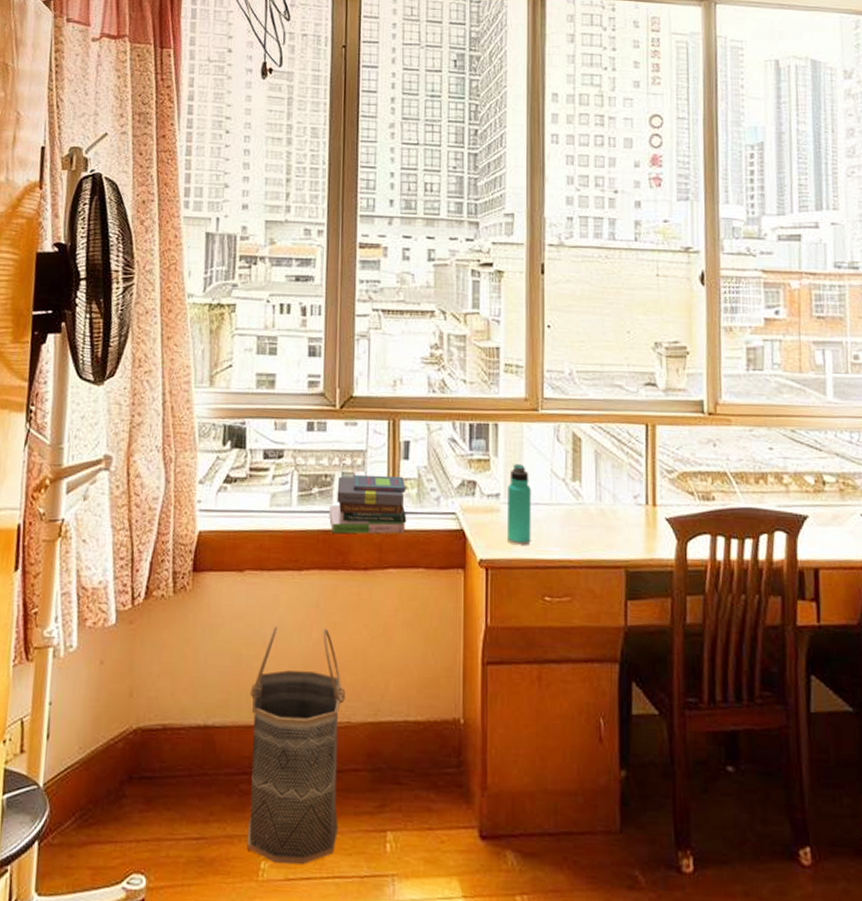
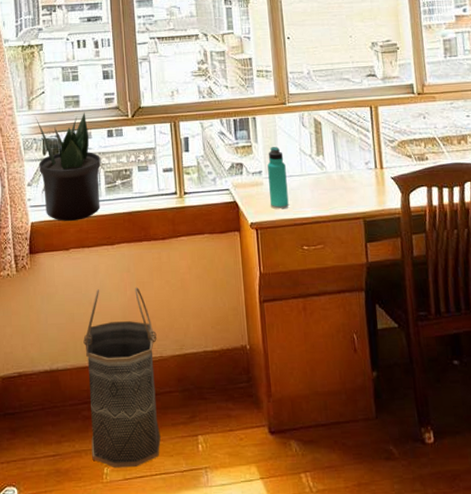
planter: none [216,396,295,534] -> present [36,112,101,221]
books: present [329,474,407,534] -> none [131,165,191,214]

